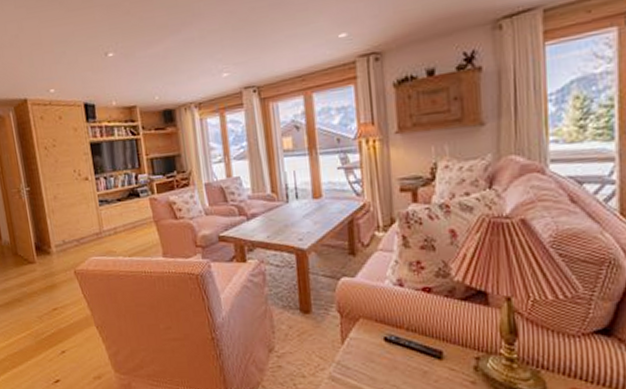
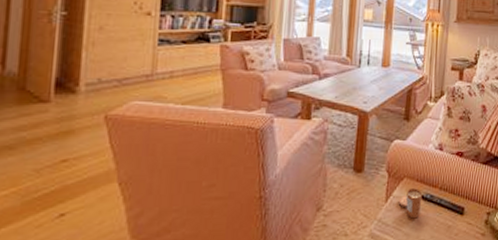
candle: none [356,329,386,362] -> present [398,188,423,219]

